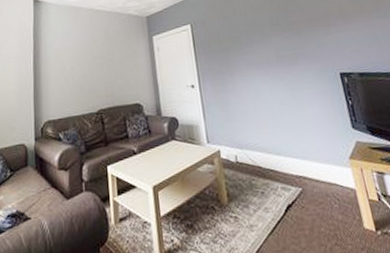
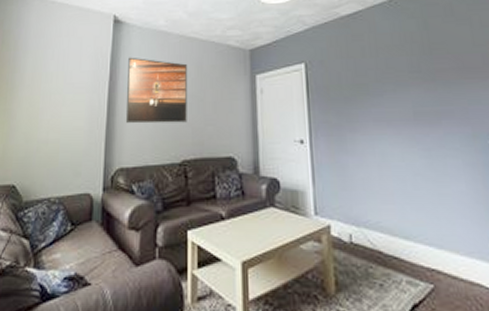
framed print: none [48,29,100,83] -> present [125,57,188,124]

